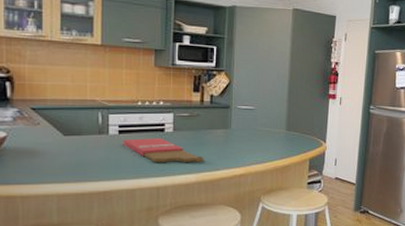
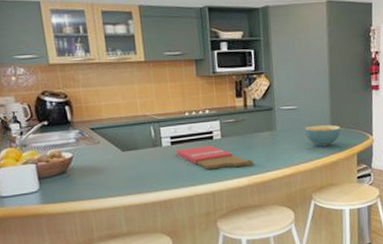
cereal bowl: none [259,127,295,150] -> present [304,125,341,147]

